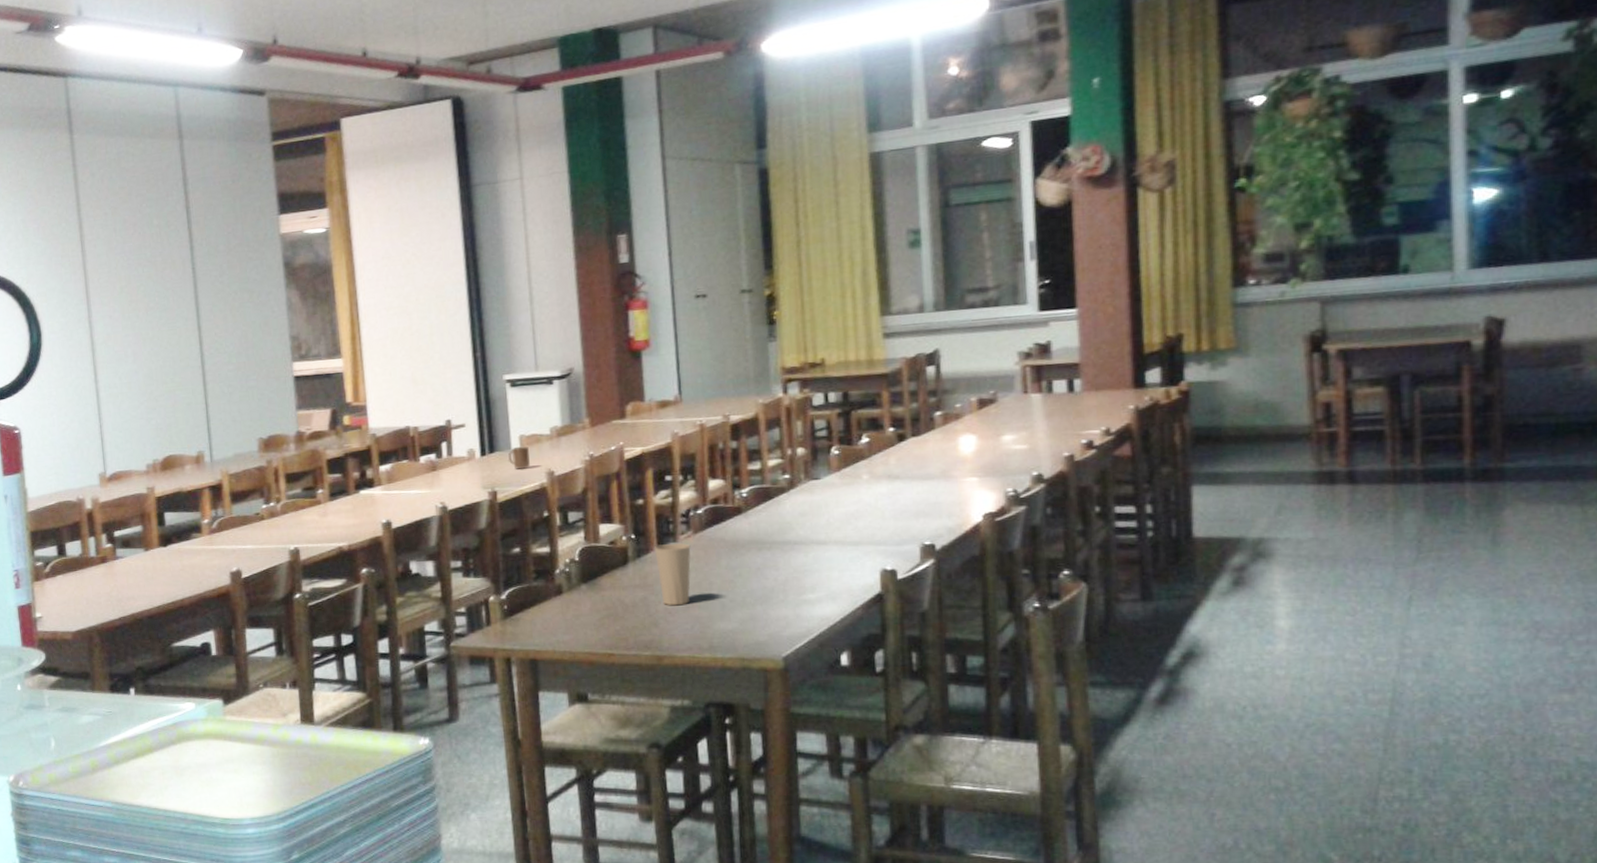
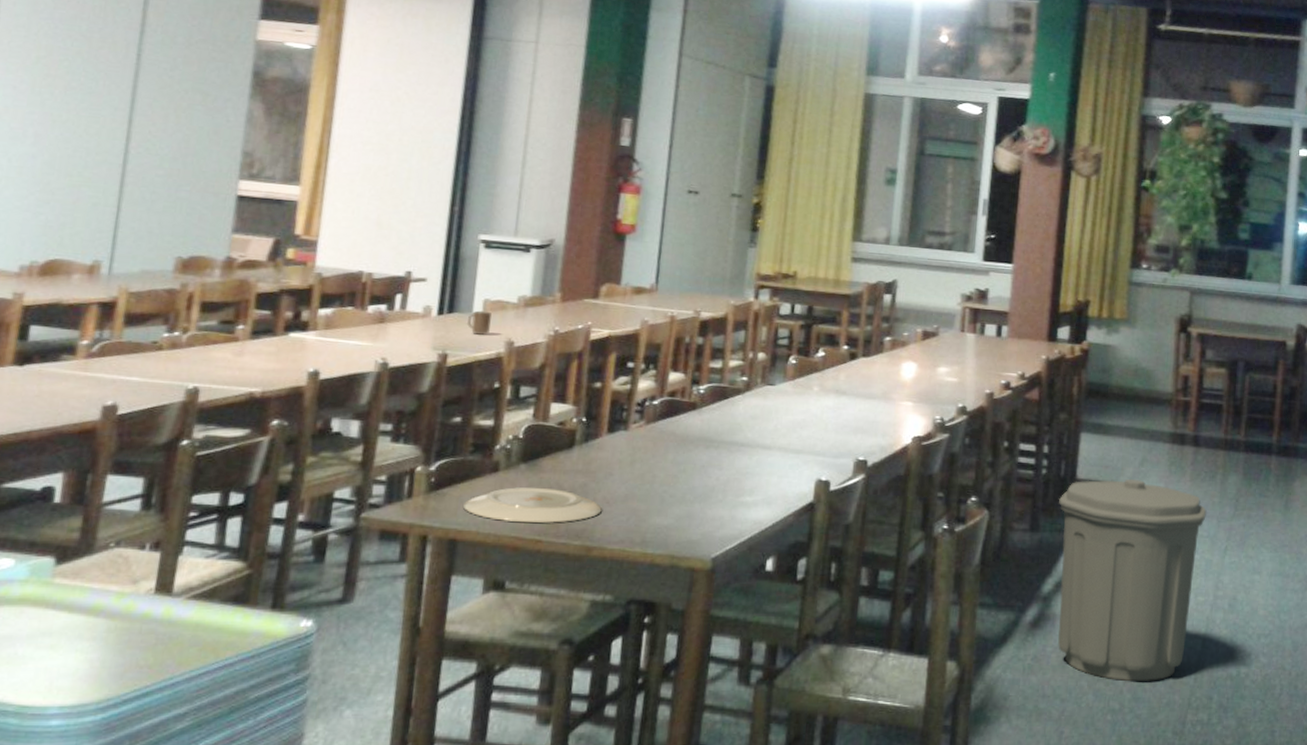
plate: none [537,604,666,640] -> present [463,487,602,524]
cup: present [655,543,691,606] -> none [602,431,641,496]
trash can: none [1174,531,1377,757] -> present [1058,479,1207,682]

